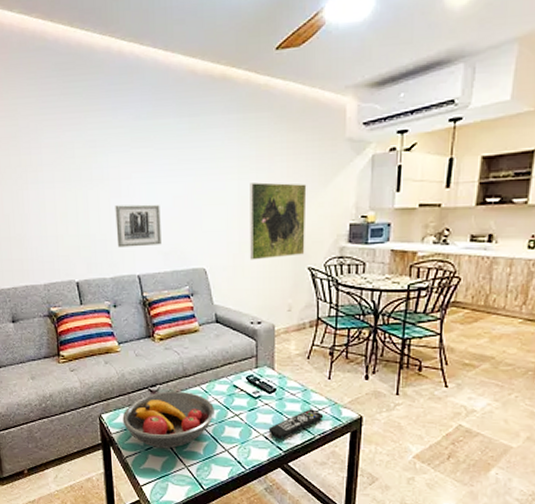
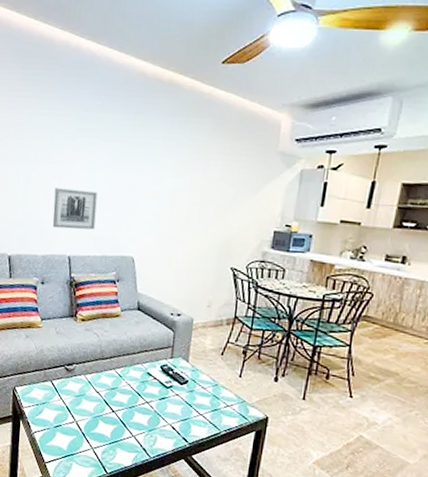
fruit bowl: present [122,391,214,449] -> none [35,371,126,428]
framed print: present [249,182,307,260] -> none [176,182,238,255]
remote control: present [268,409,324,440] -> none [176,404,232,432]

